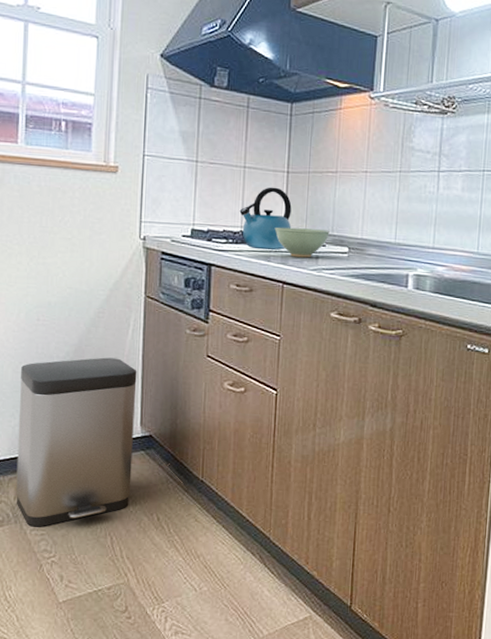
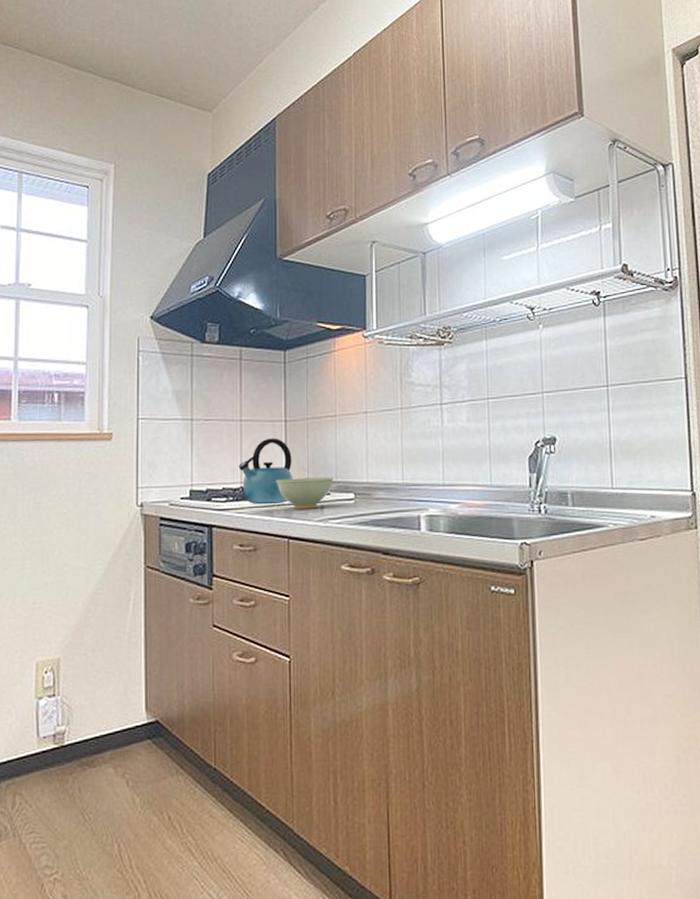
pedal bin: present [16,357,137,527] -> none [14,637,140,839]

